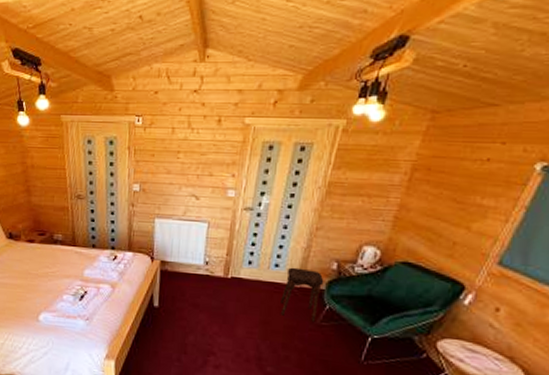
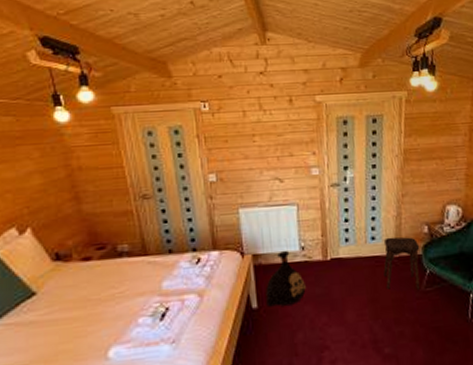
bag: none [166,262,204,311] -> present [265,250,306,307]

